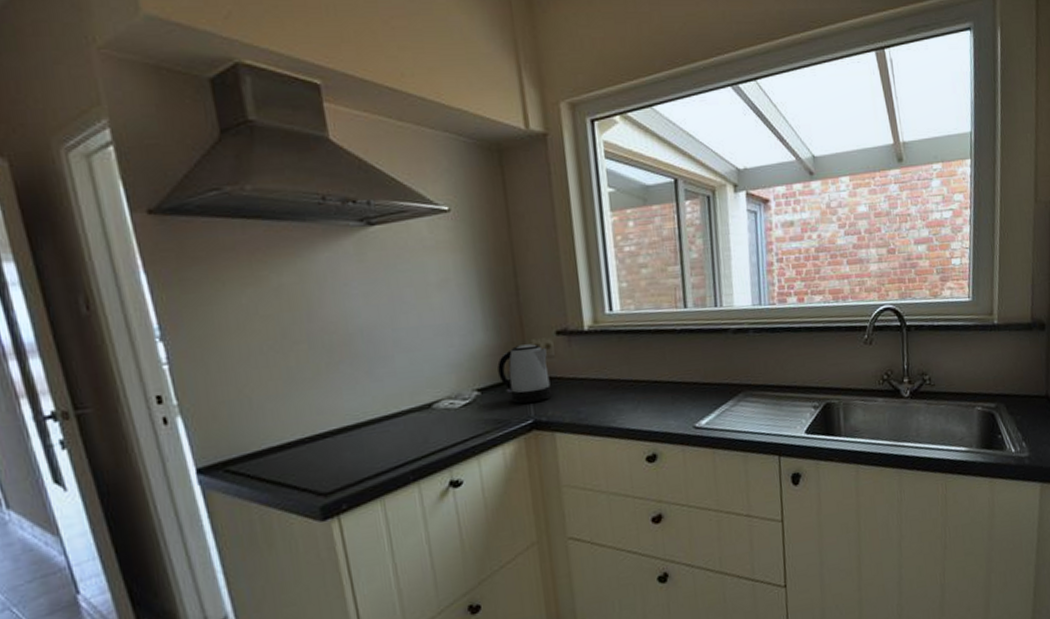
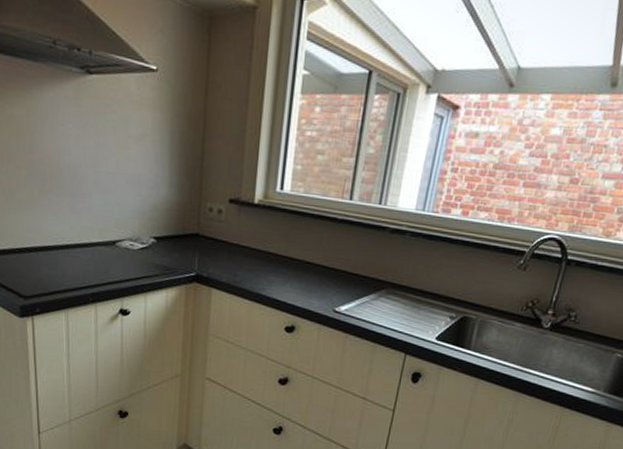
kettle: present [497,344,552,404] -> none [174,205,218,259]

